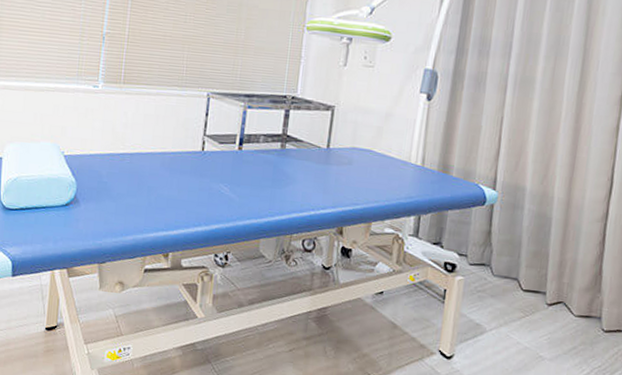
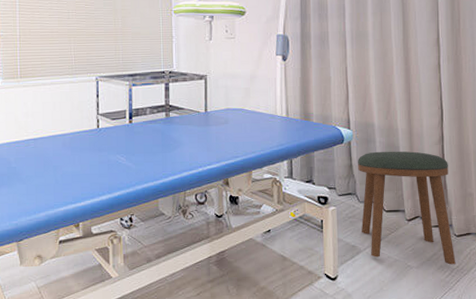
stool: none [490,220,609,364] -> present [358,151,456,265]

